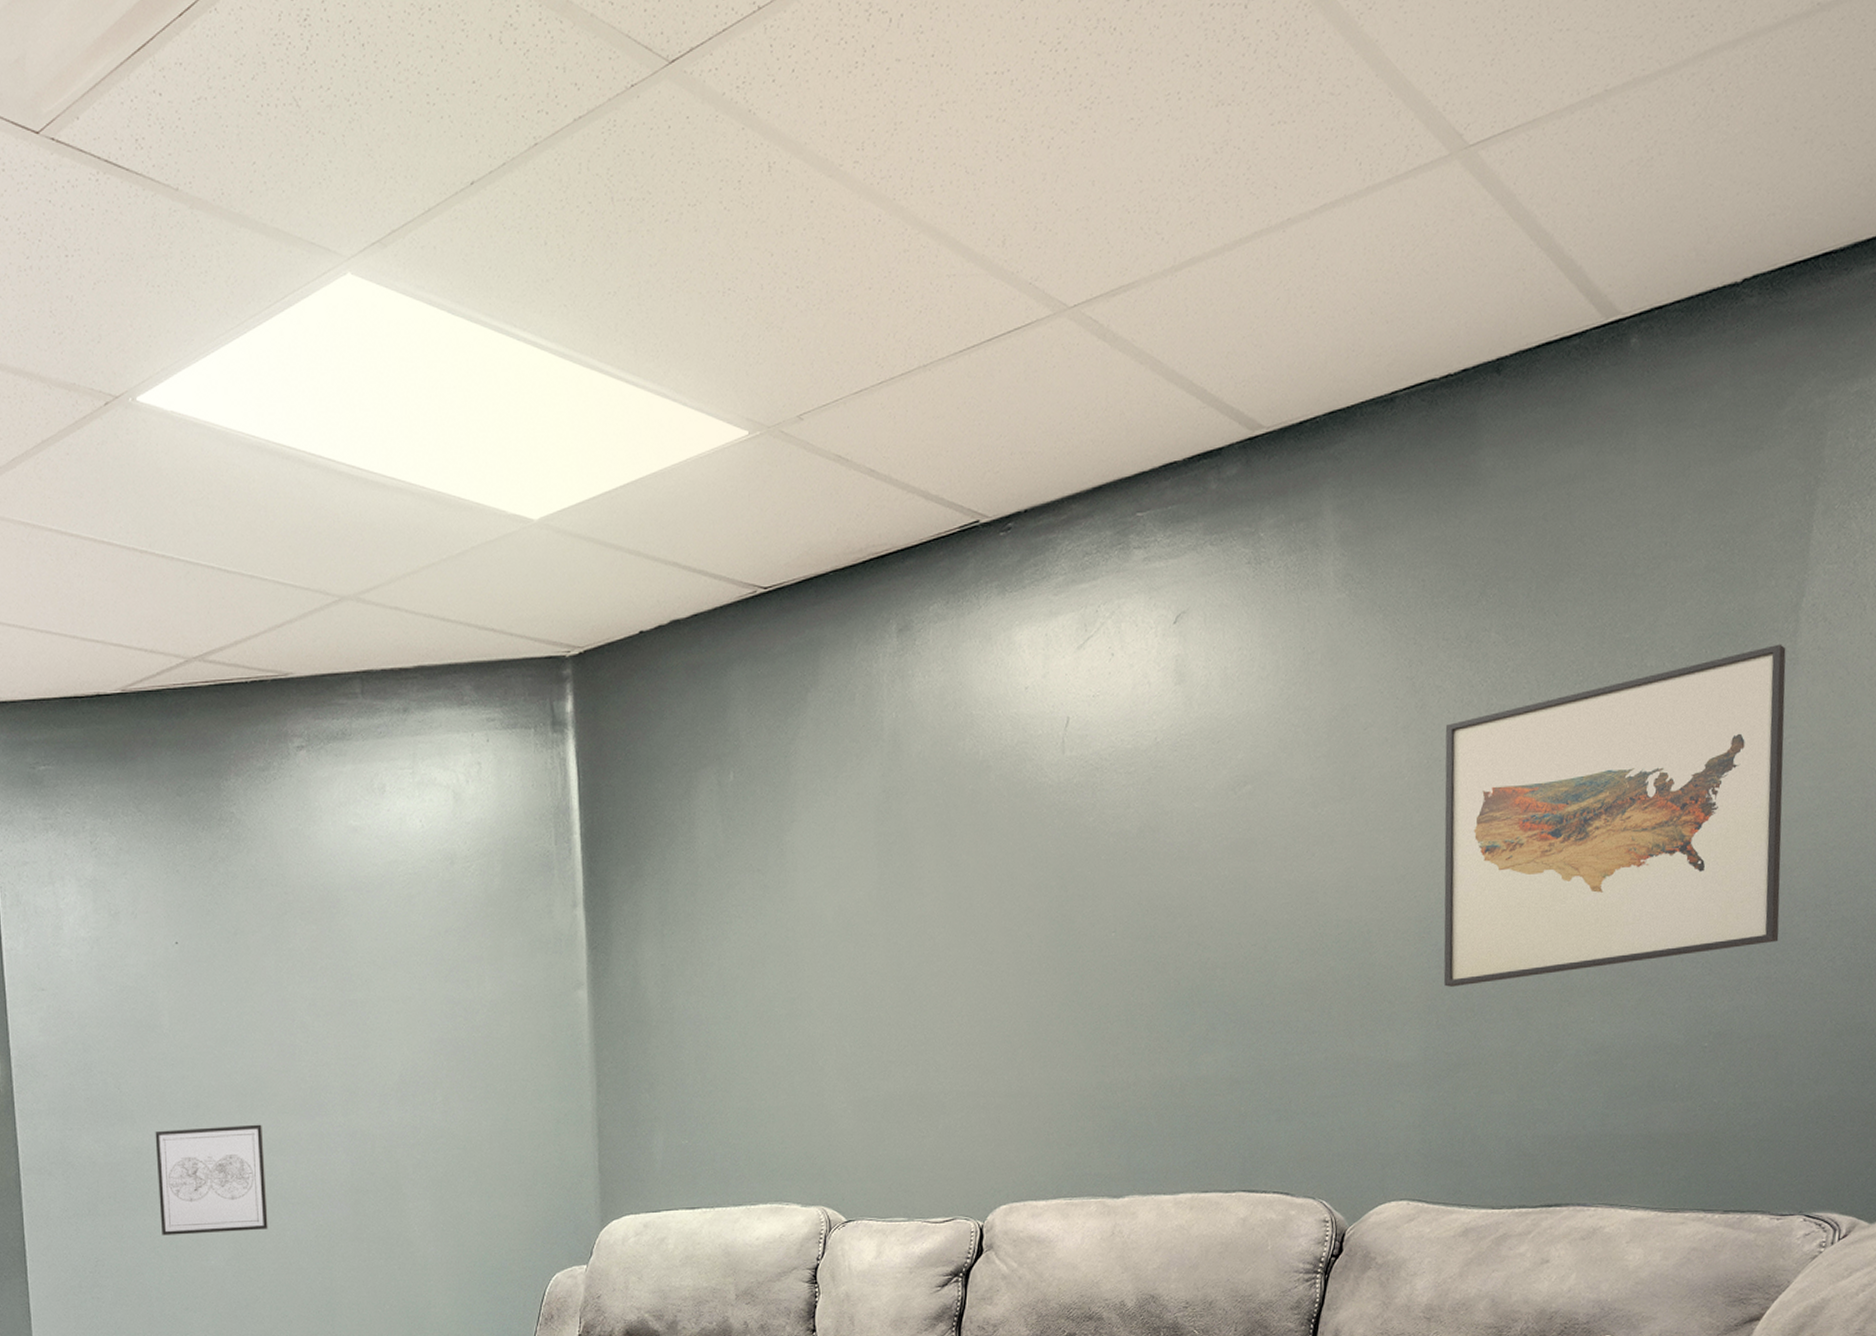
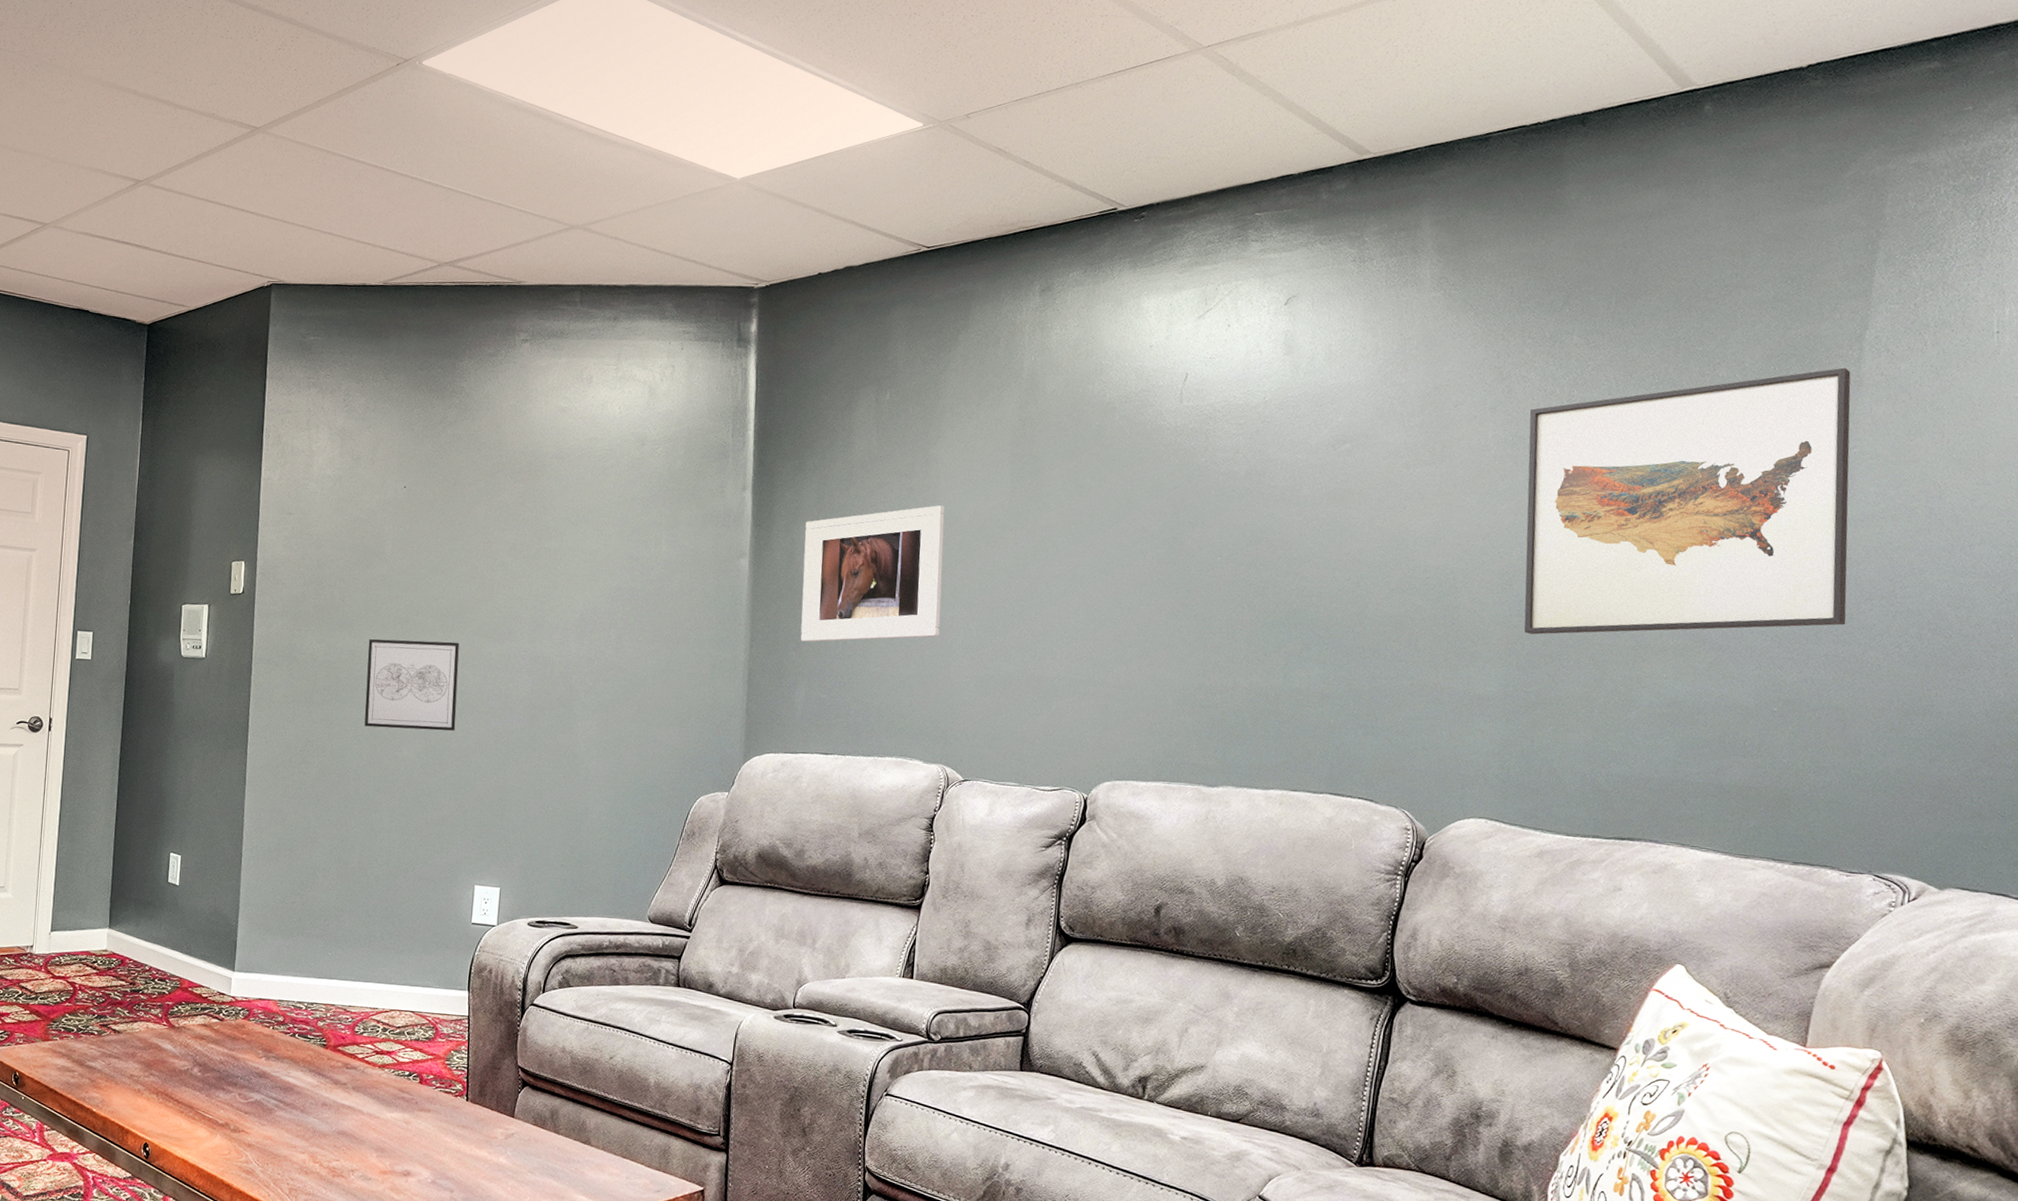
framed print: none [648,903,809,1081] -> present [800,505,945,642]

